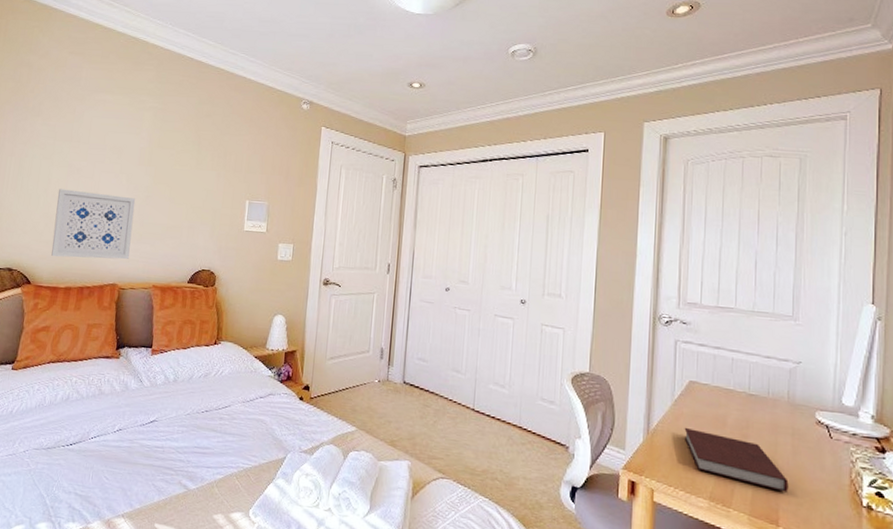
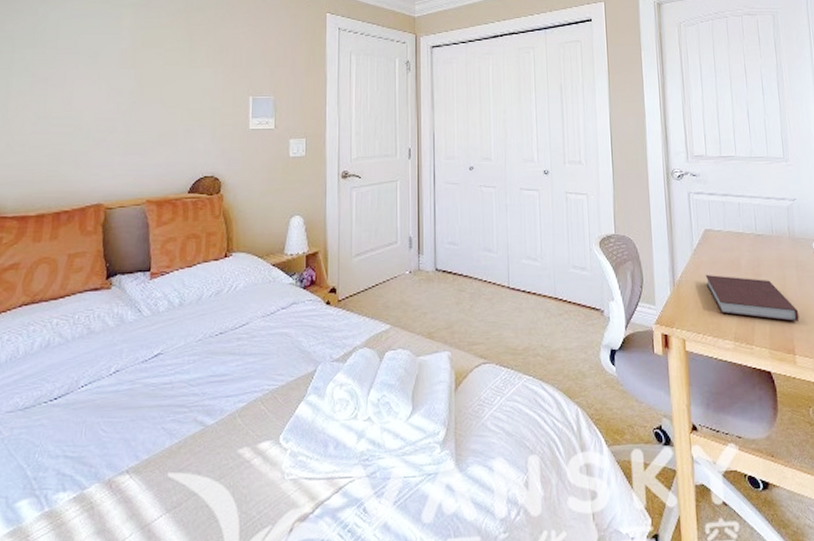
wall art: present [51,189,136,260] -> none [16,102,119,182]

